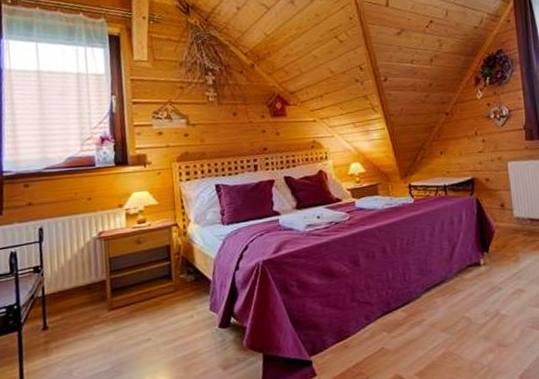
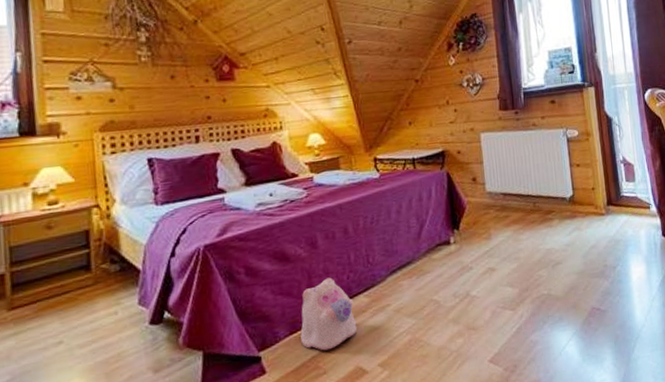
plush toy: none [346,292,396,359] -> present [300,277,358,351]

